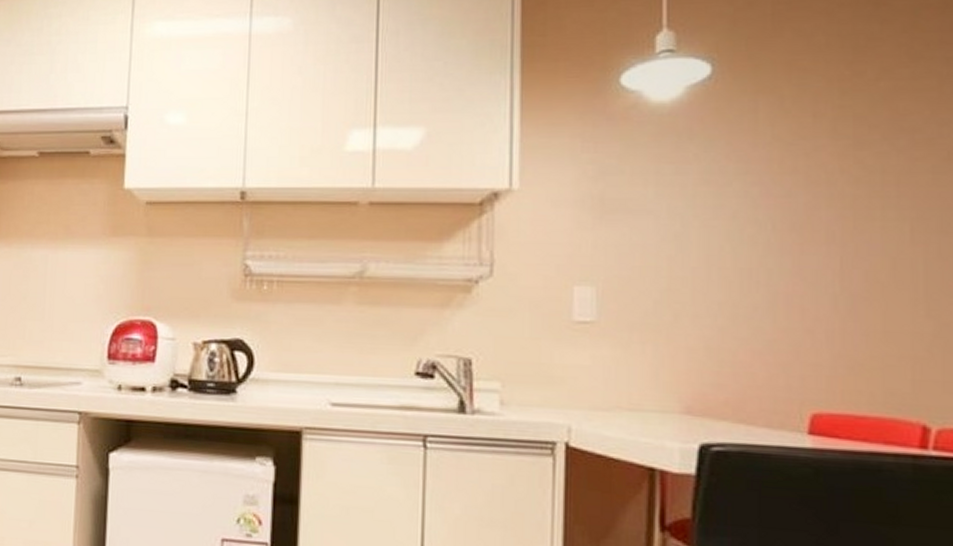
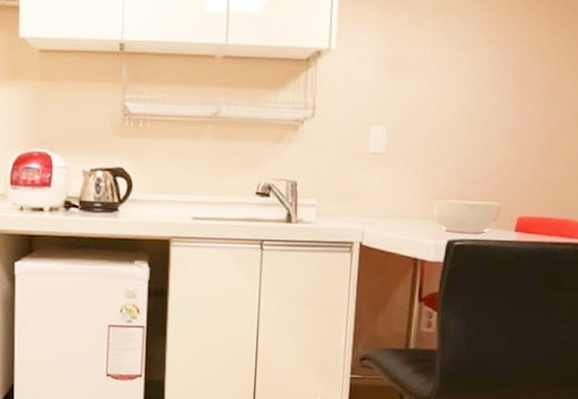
bowl: none [671,385,784,438] -> present [432,199,503,235]

